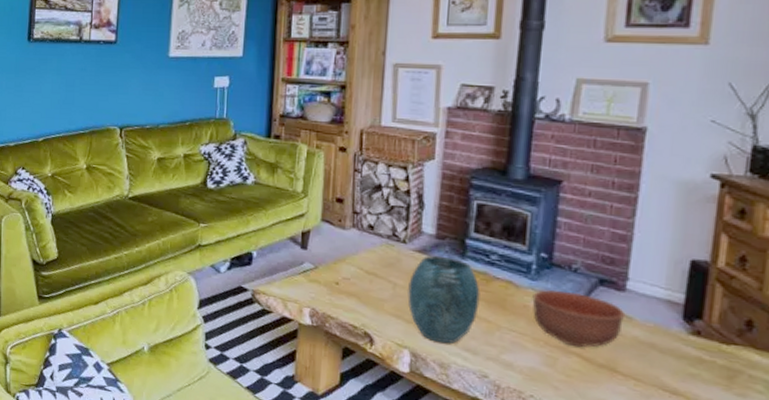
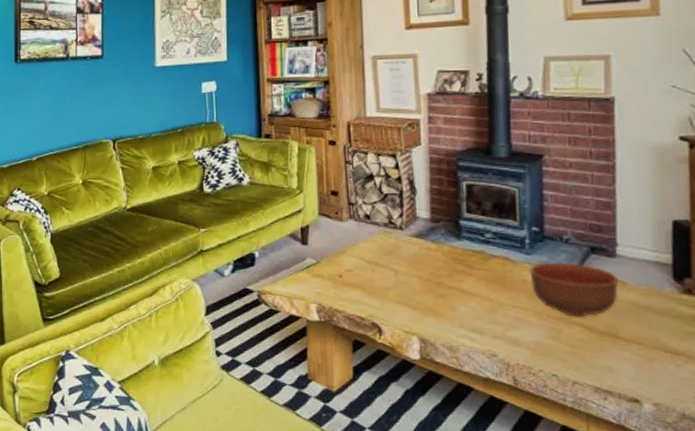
vase: present [408,256,480,344] -> none [410,240,480,327]

